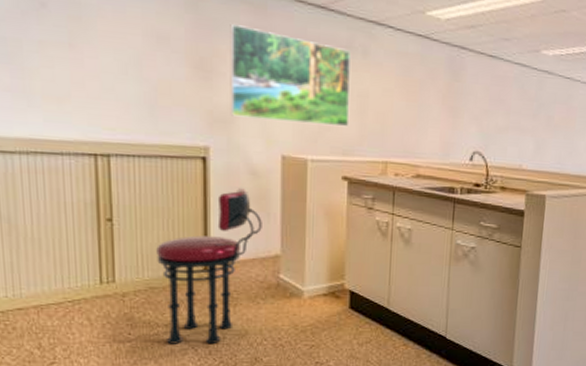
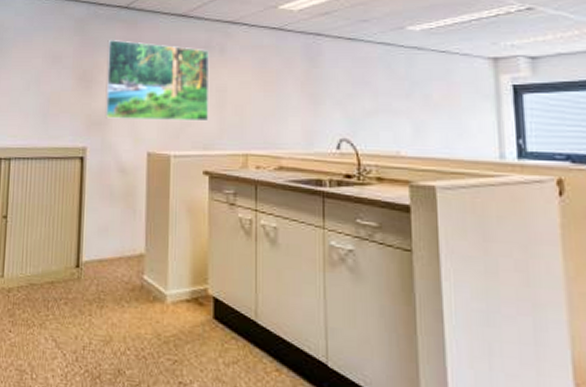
stool: present [156,188,262,345] -> none [38,185,129,350]

